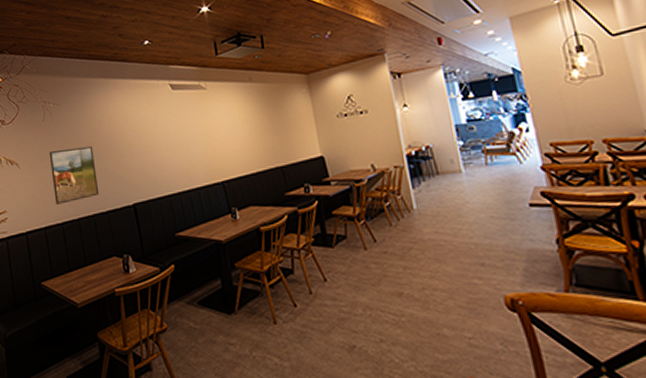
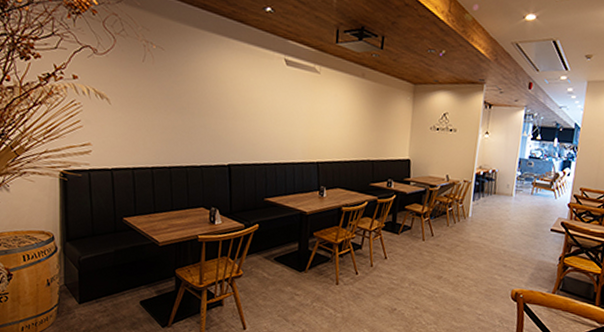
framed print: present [49,145,100,205] -> none [145,95,196,150]

